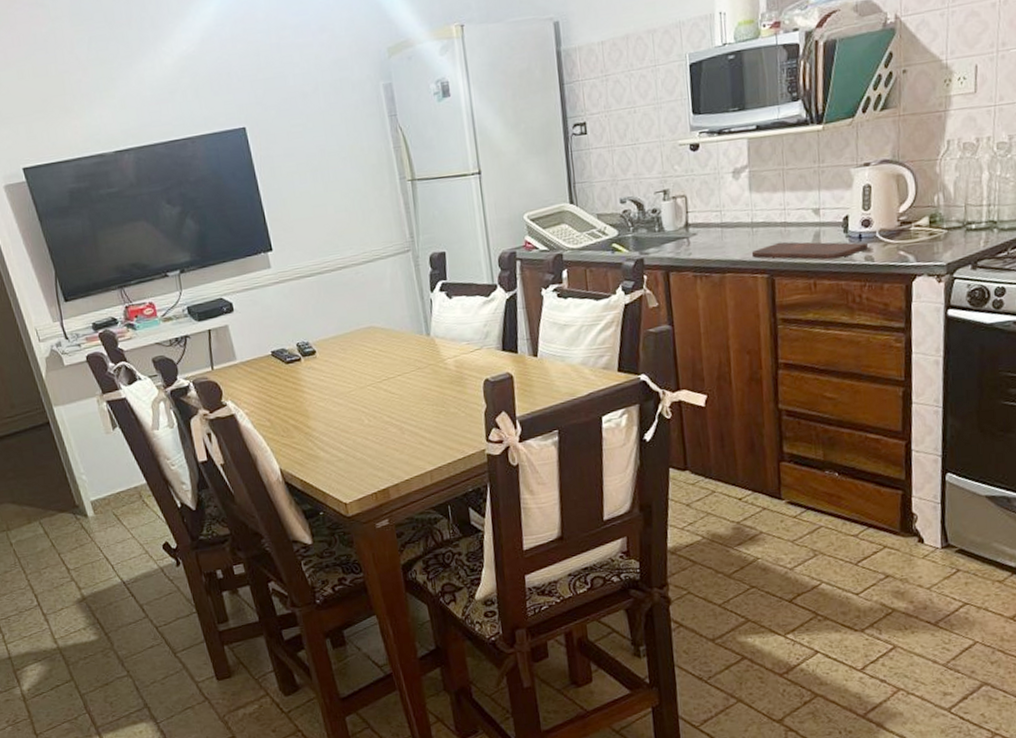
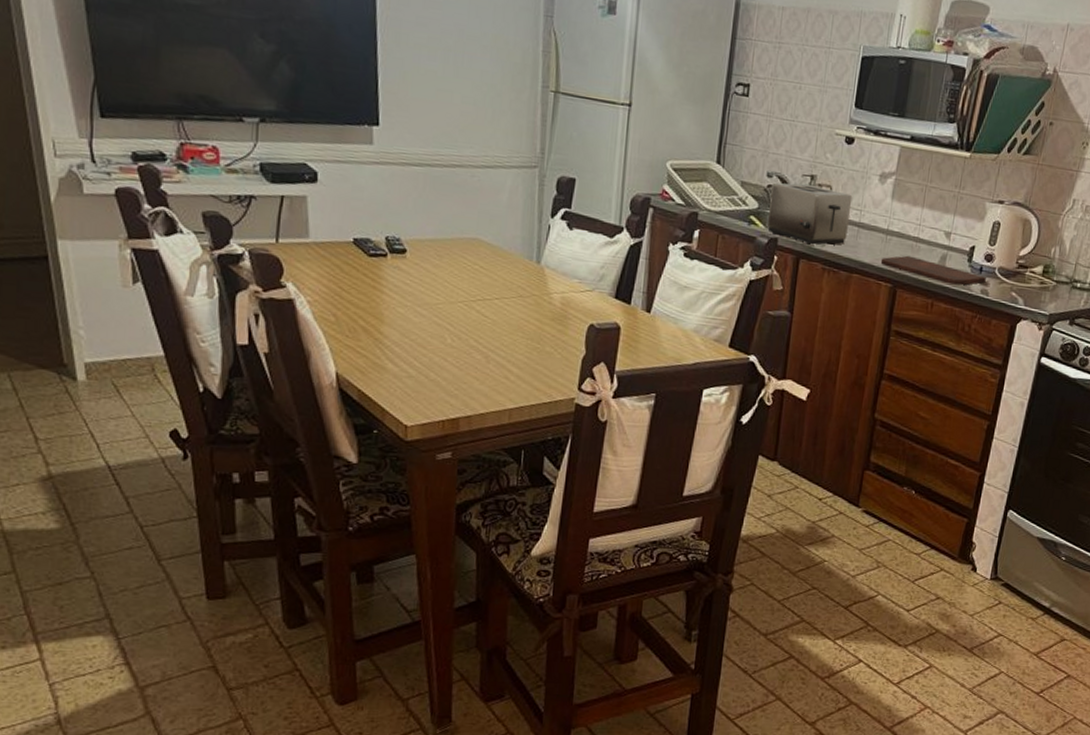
toaster: none [627,198,712,257] -> present [767,182,853,246]

